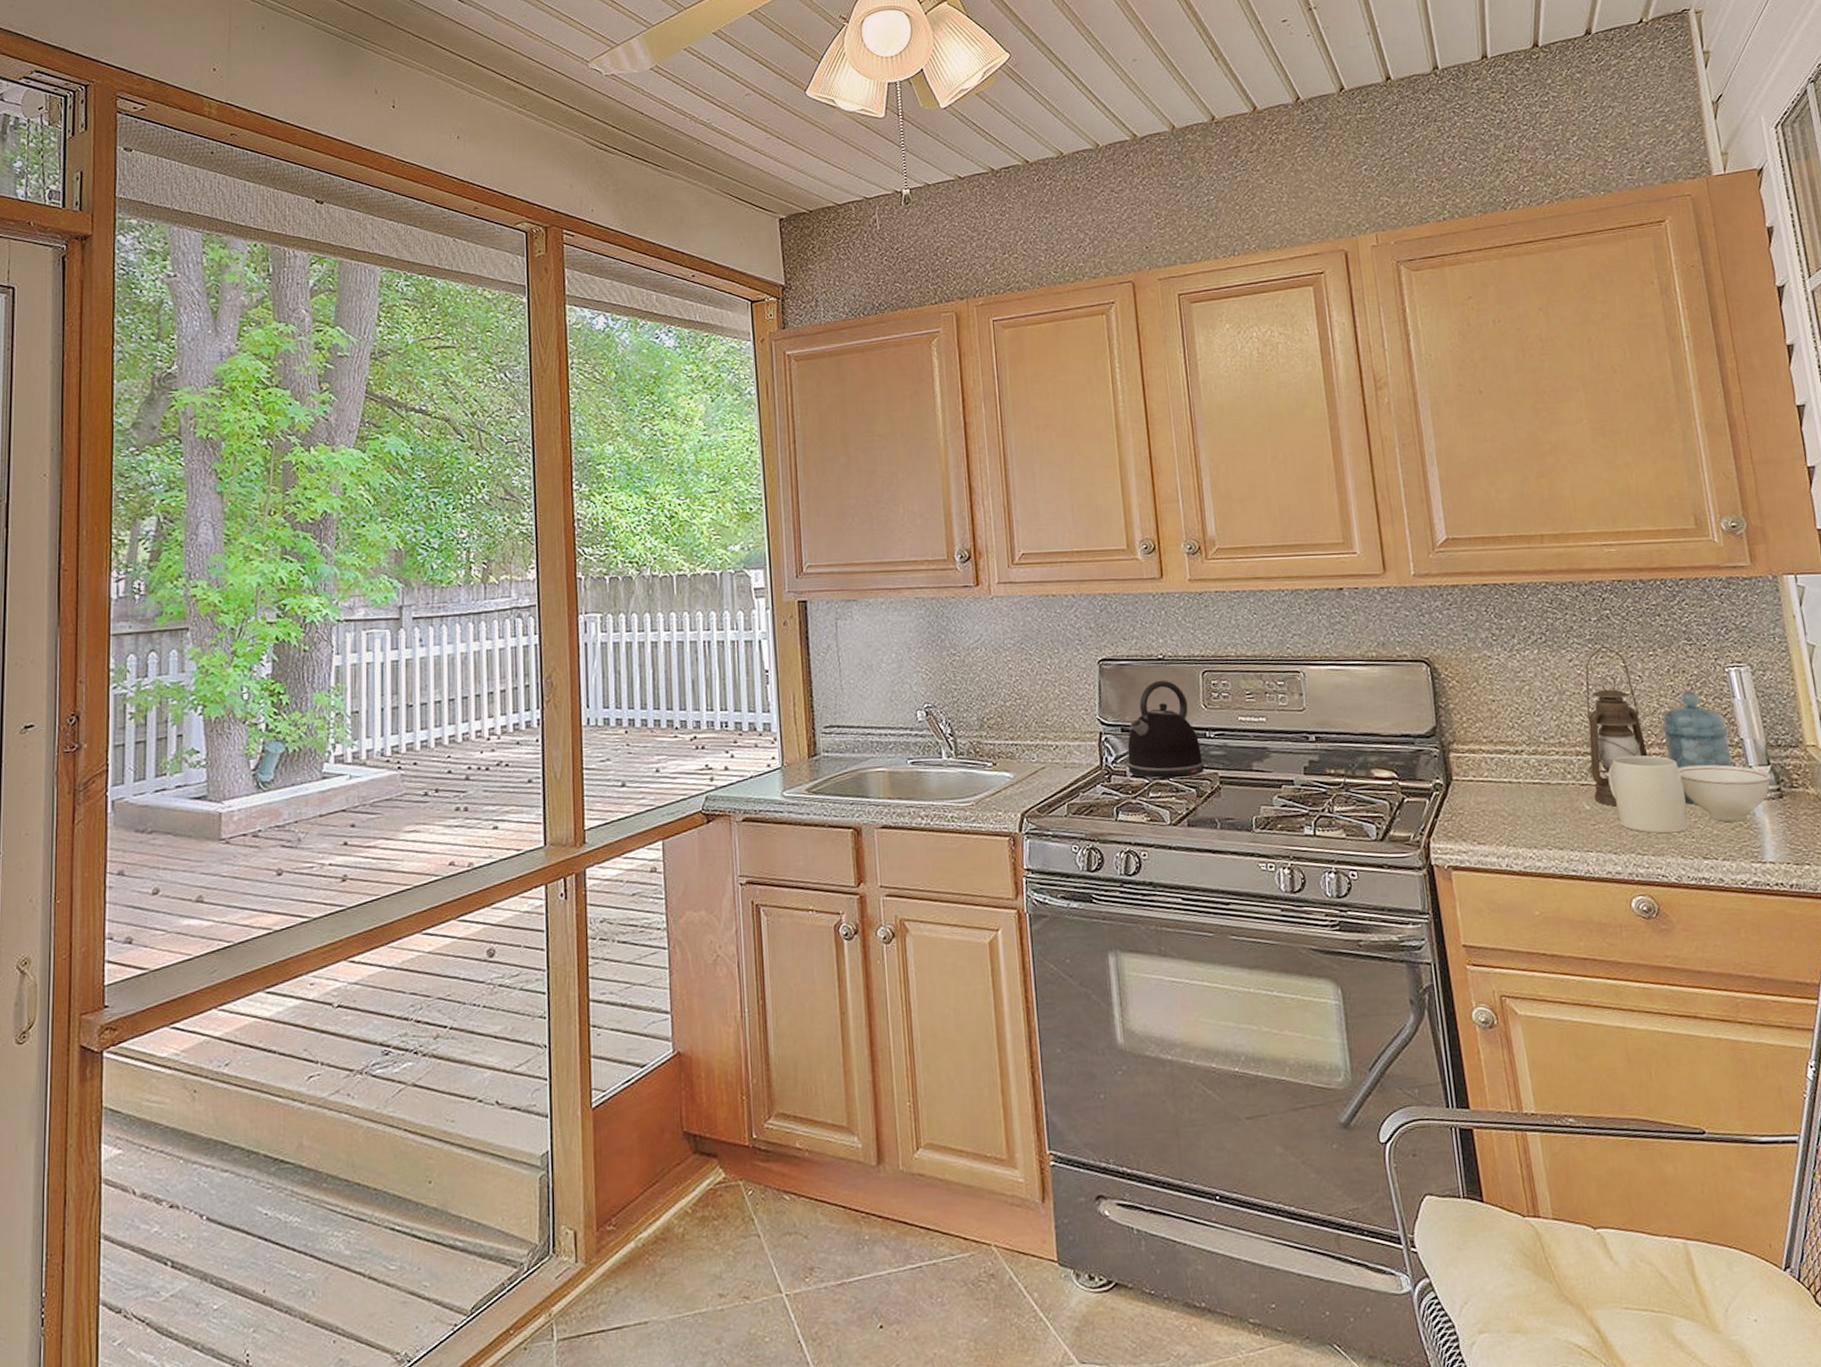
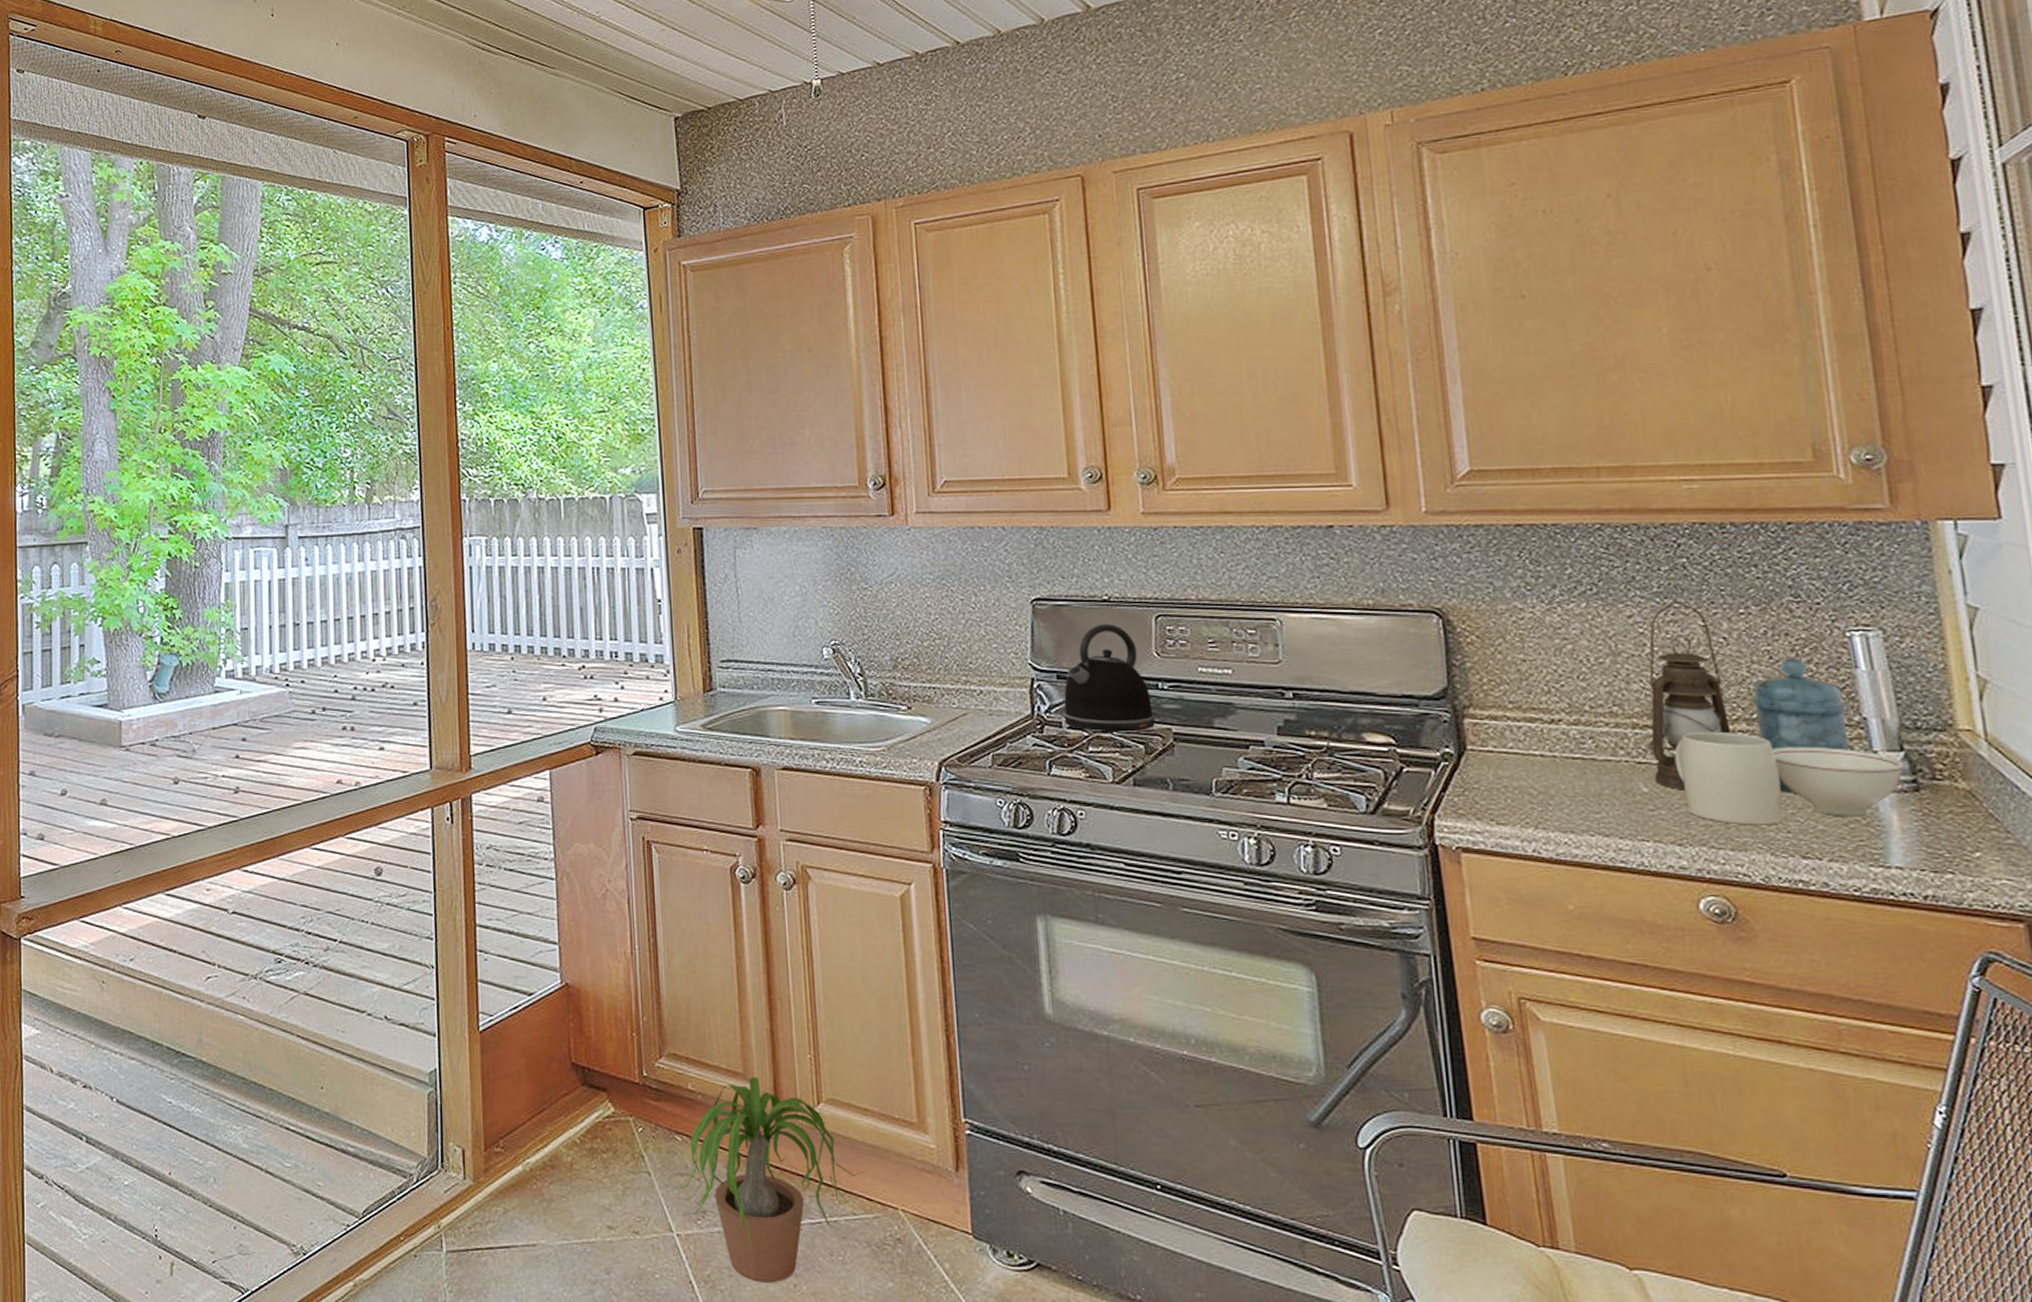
potted plant: none [781,1128,963,1333] -> present [672,1076,868,1283]

